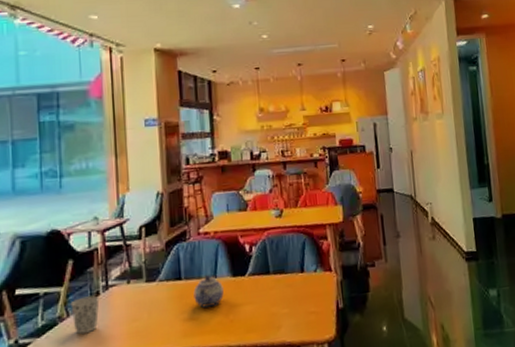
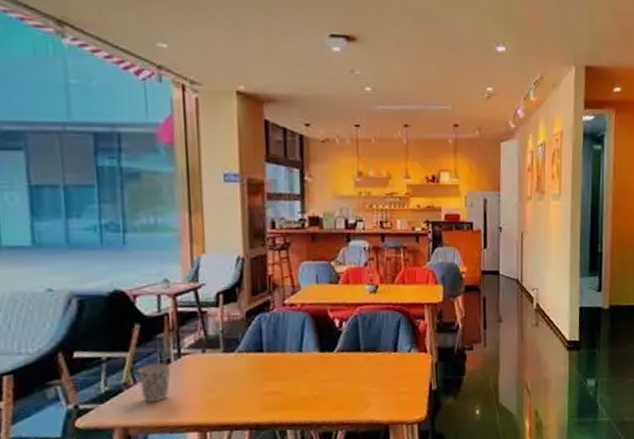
teapot: present [193,274,224,308] -> none [276,348,309,382]

